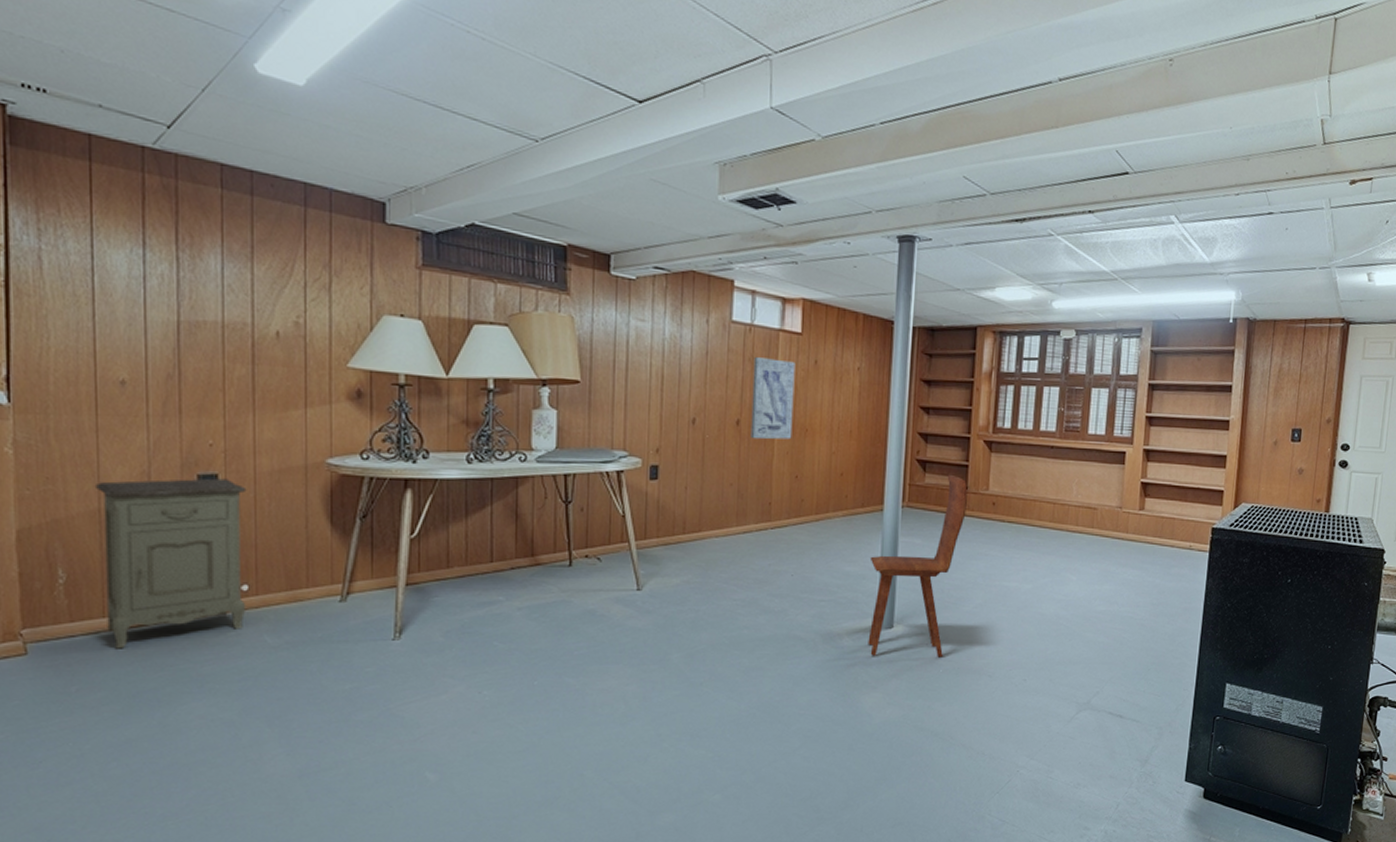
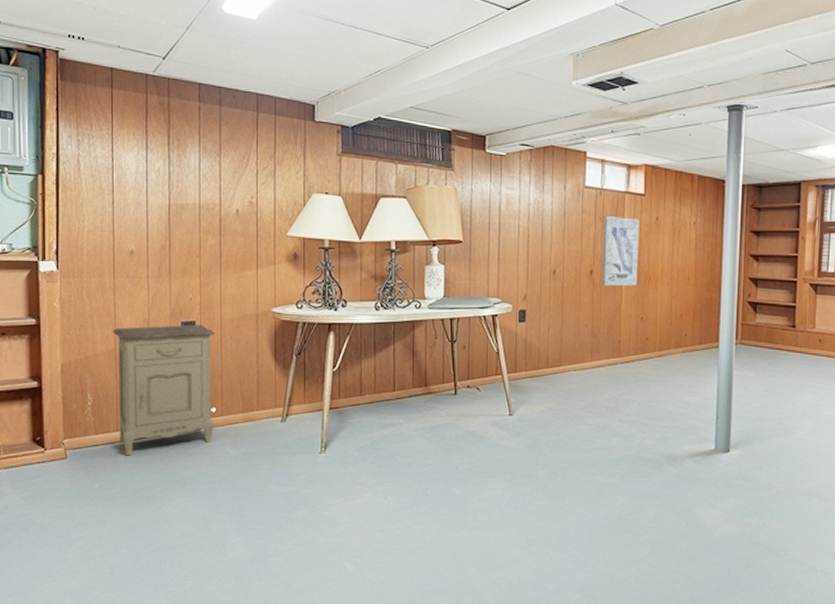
dining chair: present [868,474,968,658] -> none [707,314,796,480]

